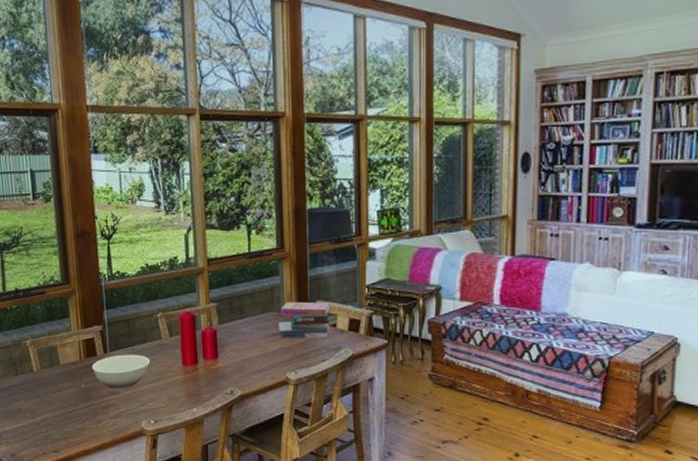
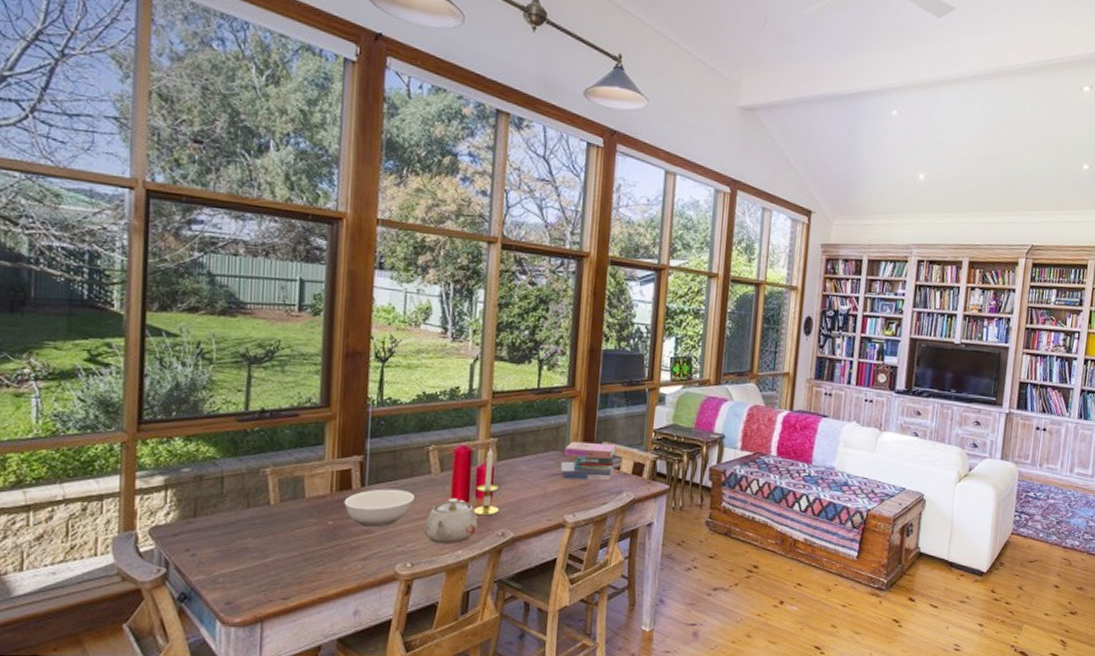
teapot: none [161,360,209,403] -> present [423,497,479,545]
candle: none [202,311,226,376] -> present [473,447,499,516]

